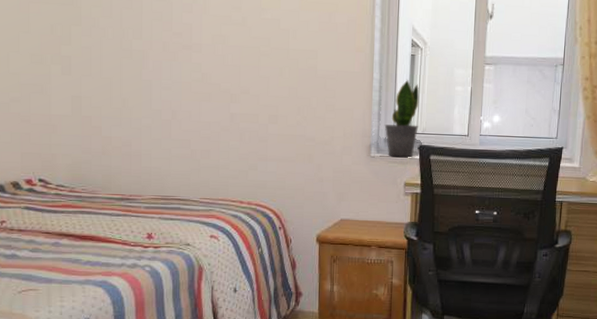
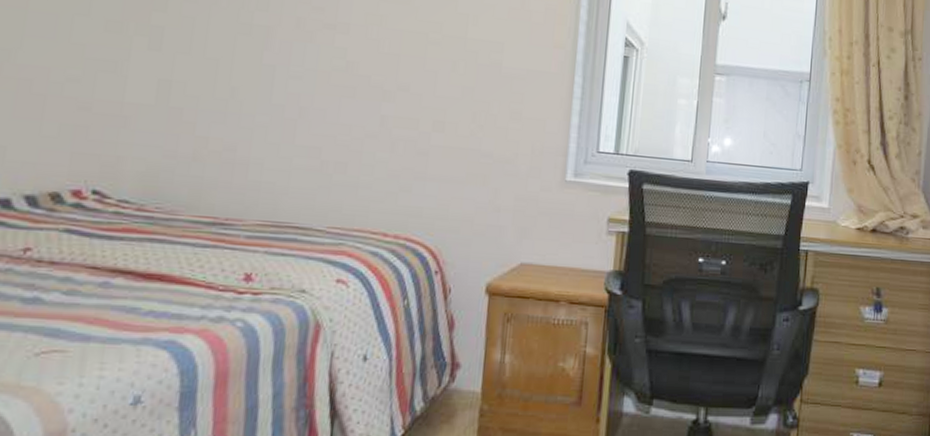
potted plant: present [384,79,420,158] -> none [585,86,632,186]

